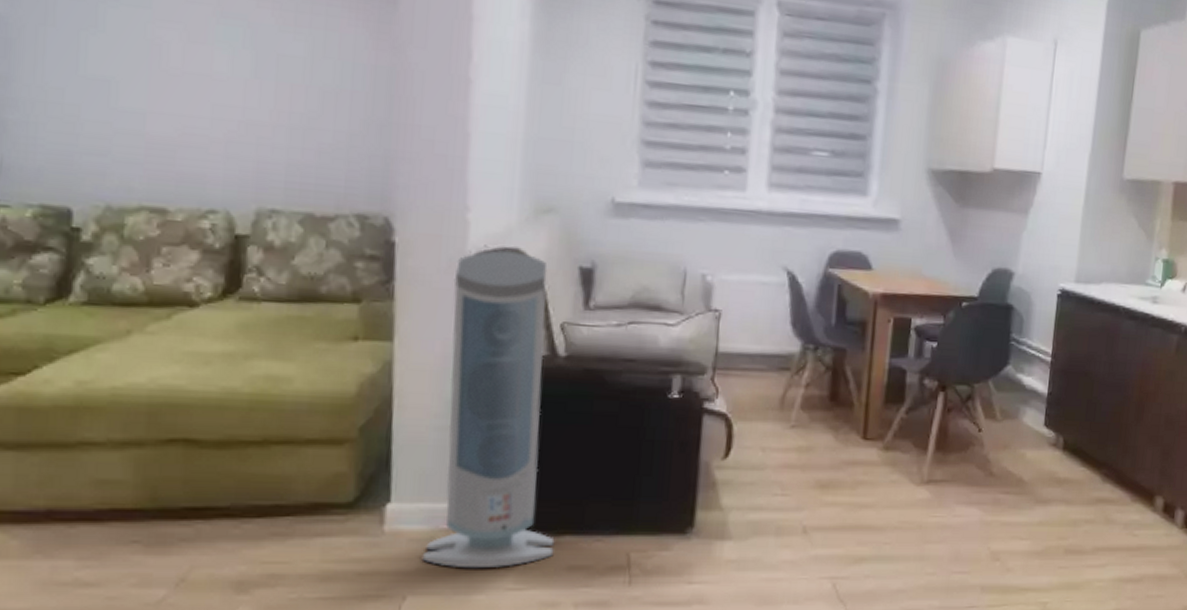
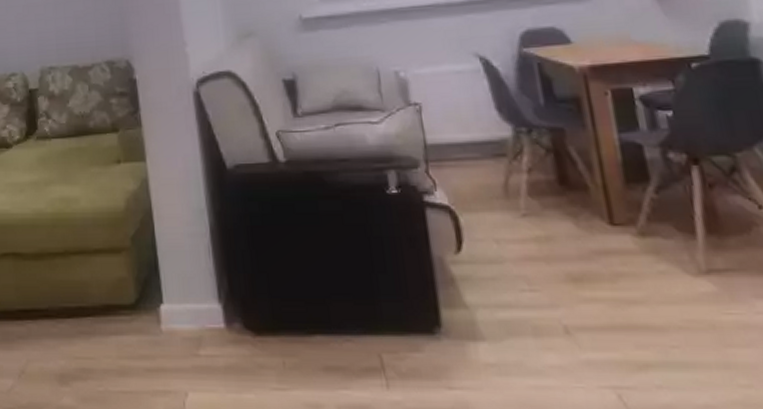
air purifier: present [421,249,555,569] -> none [184,73,309,368]

